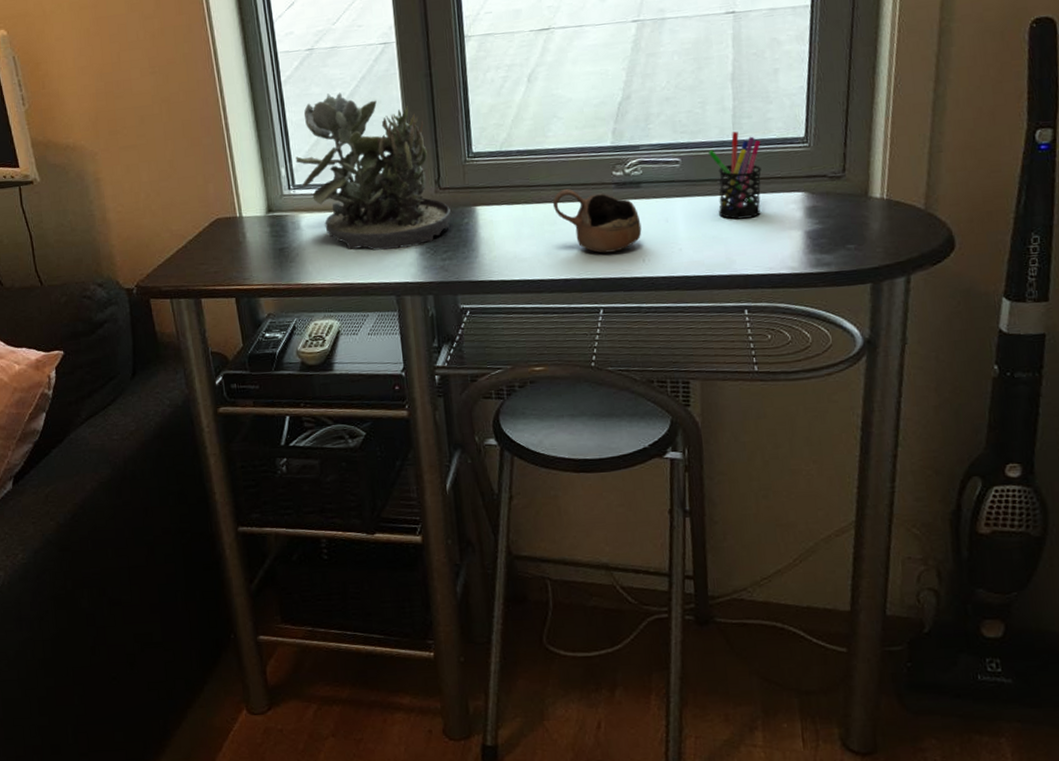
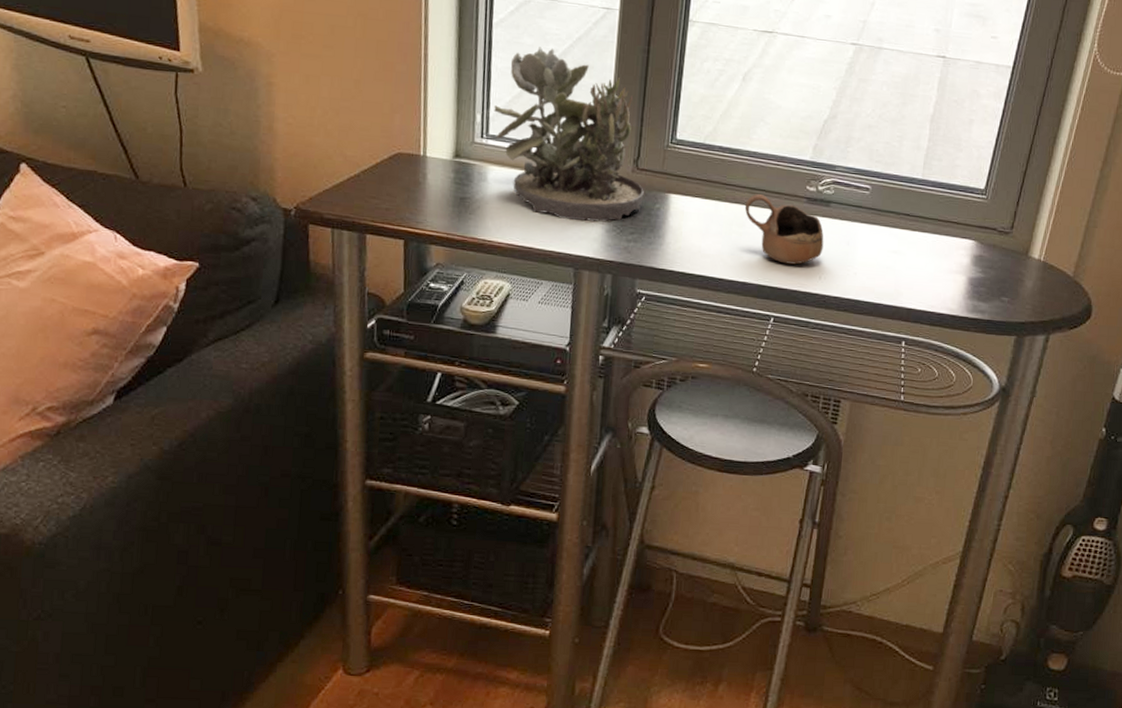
pen holder: present [708,131,761,220] -> none [895,171,946,256]

